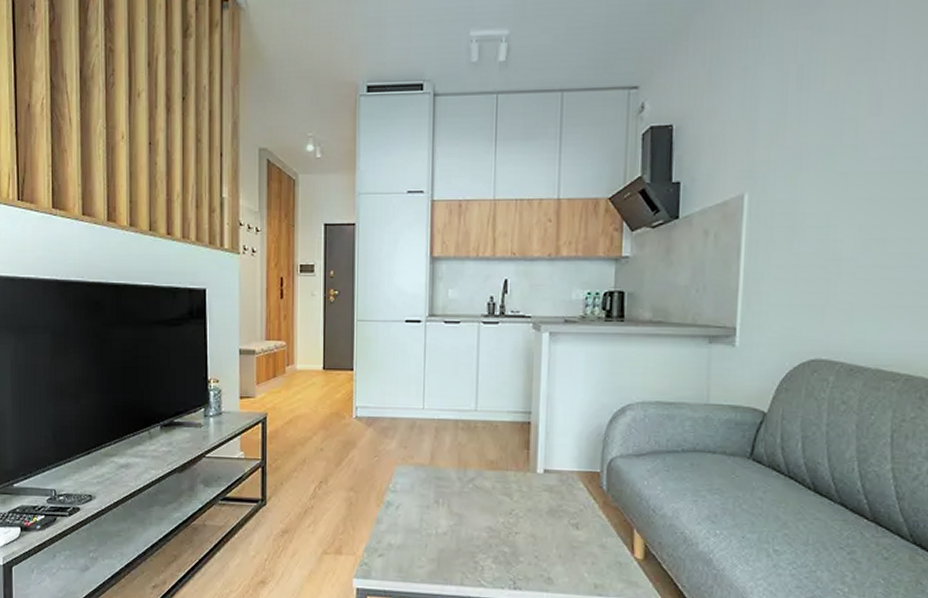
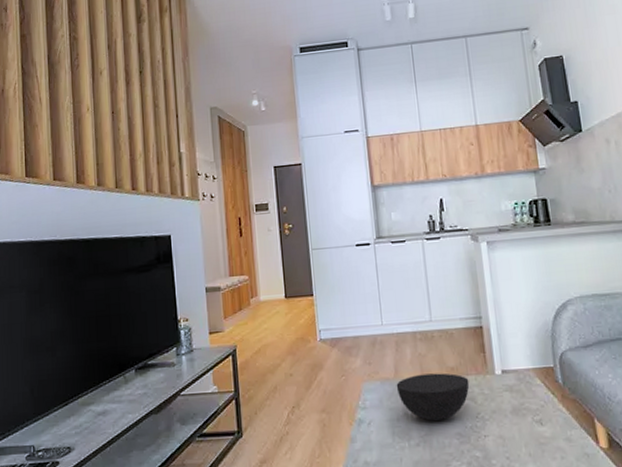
bowl: none [430,464,508,512] -> present [396,373,470,421]

